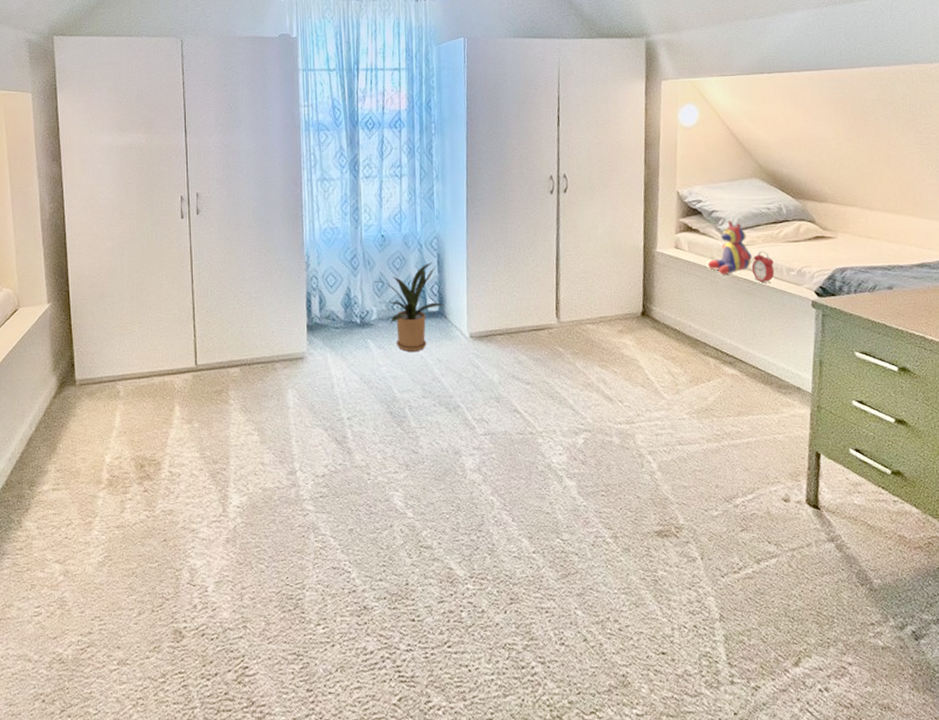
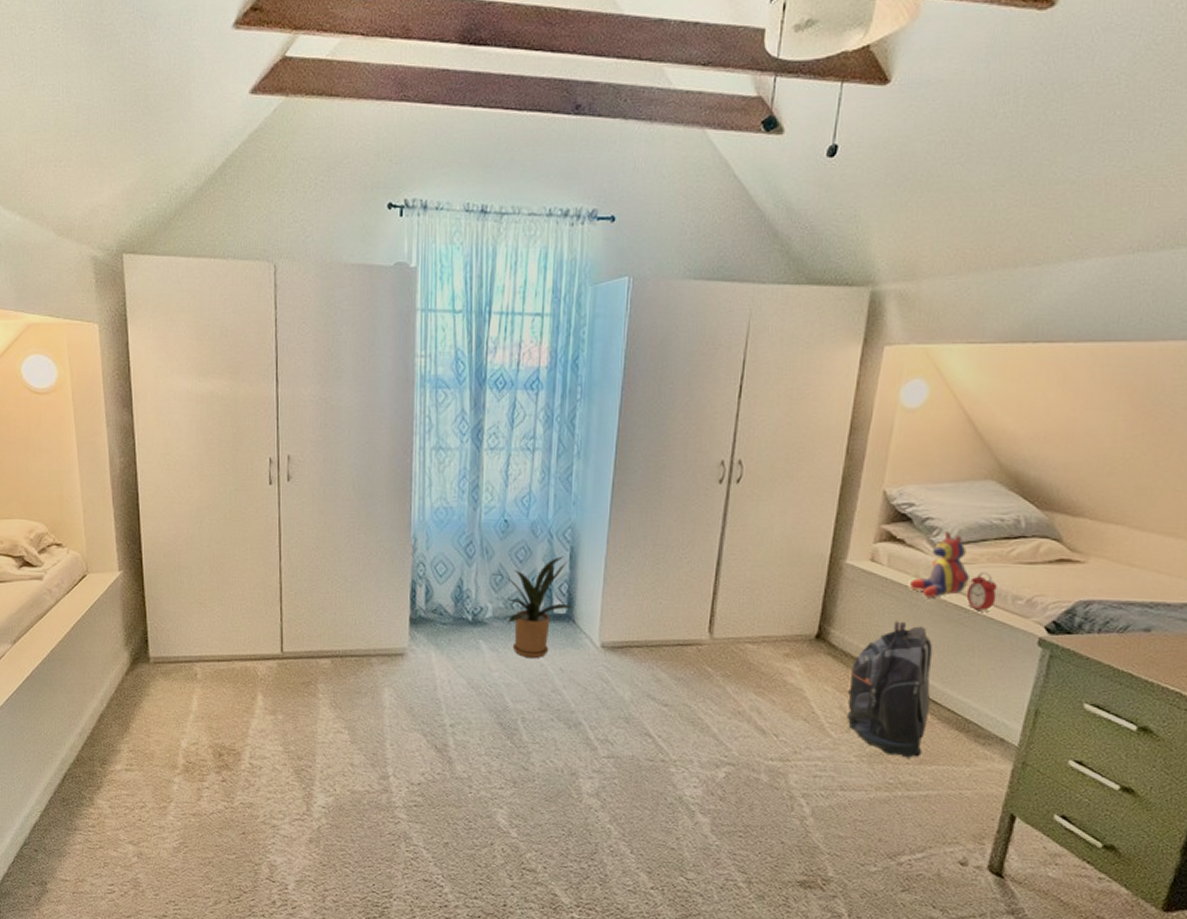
backpack: none [672,295,739,411] -> present [846,621,933,758]

